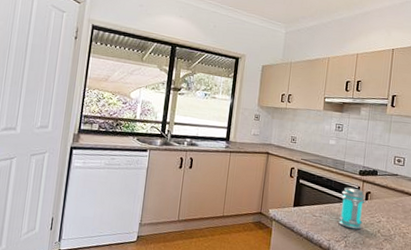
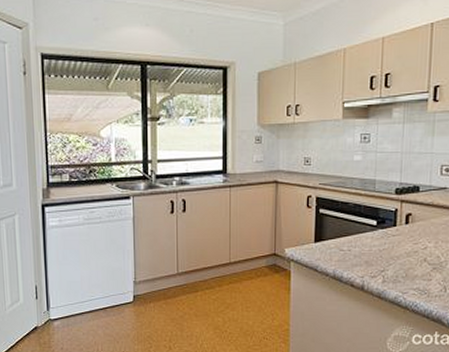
jar: present [338,187,366,230] -> none [373,210,405,261]

